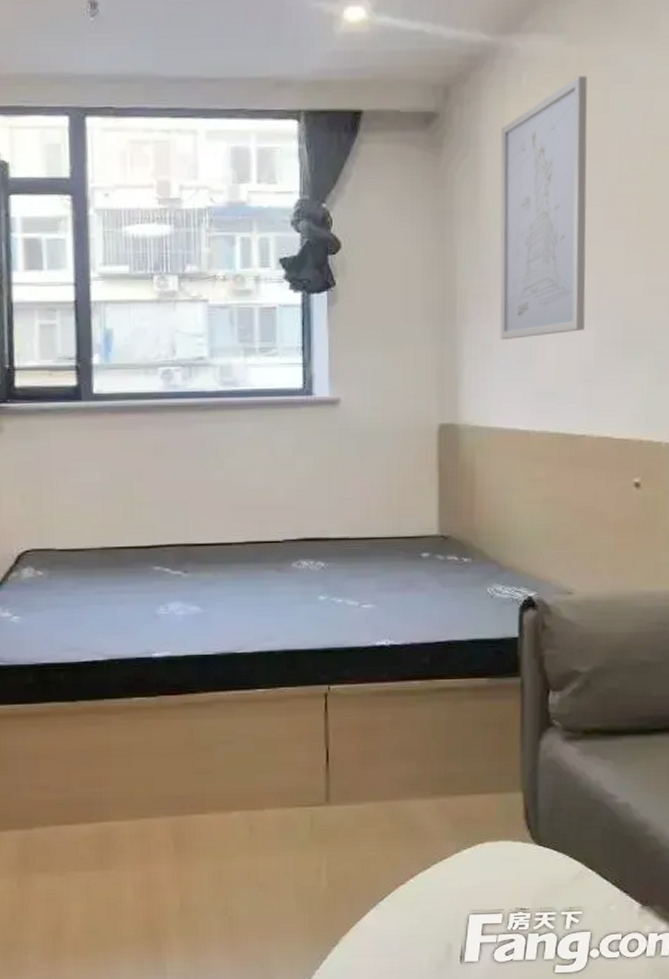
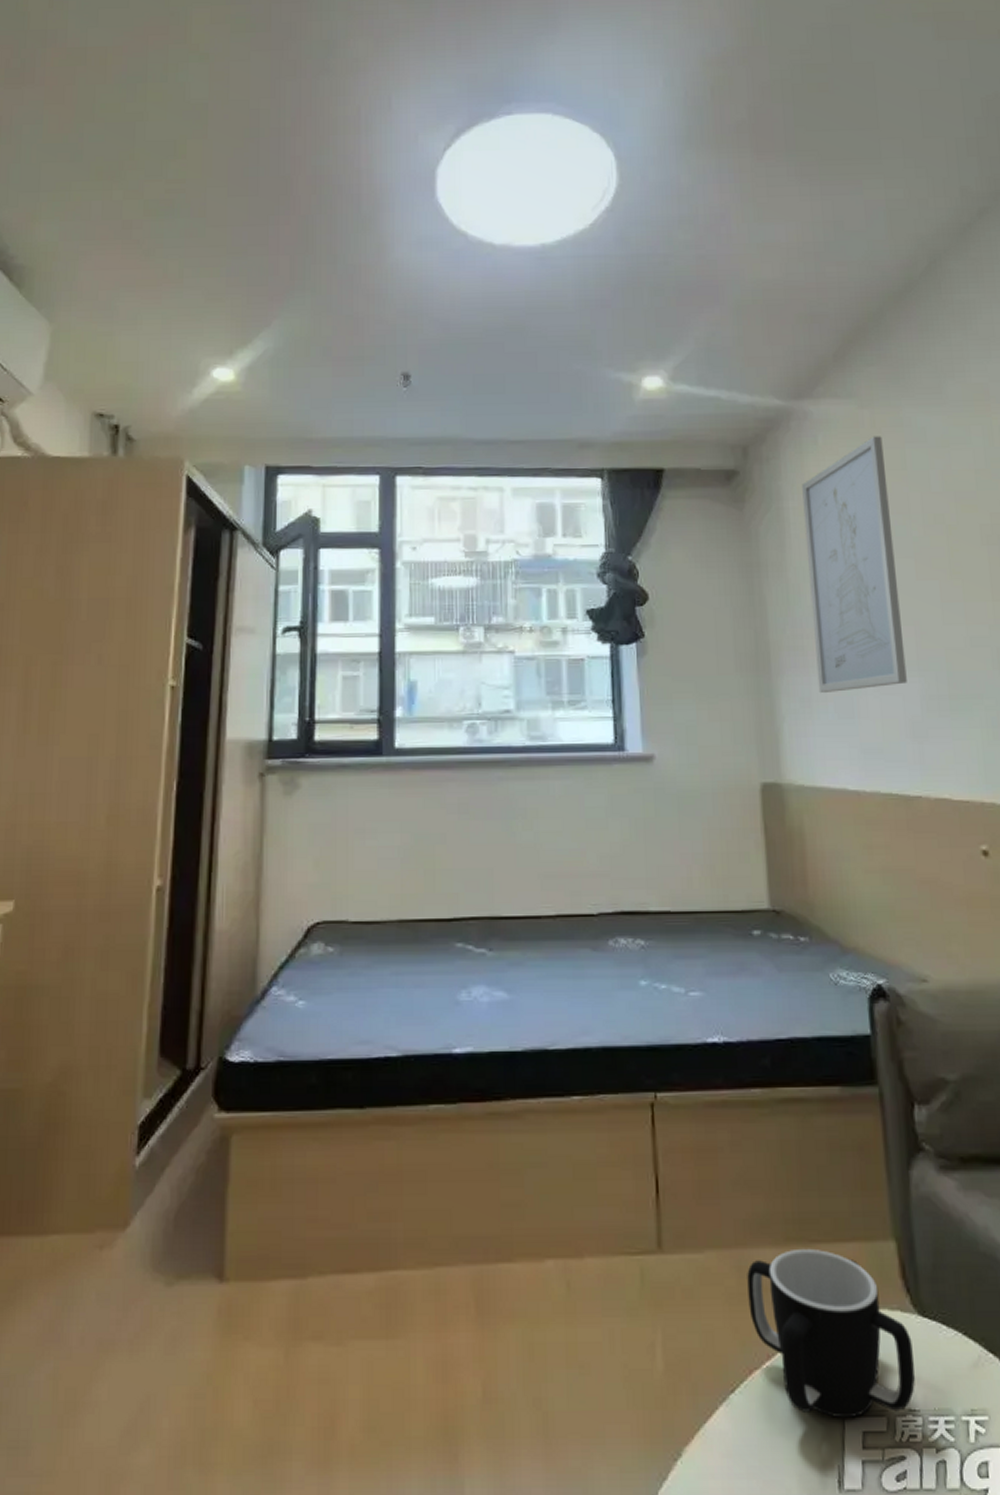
mug: none [398,799,529,916] -> present [747,1248,915,1419]

